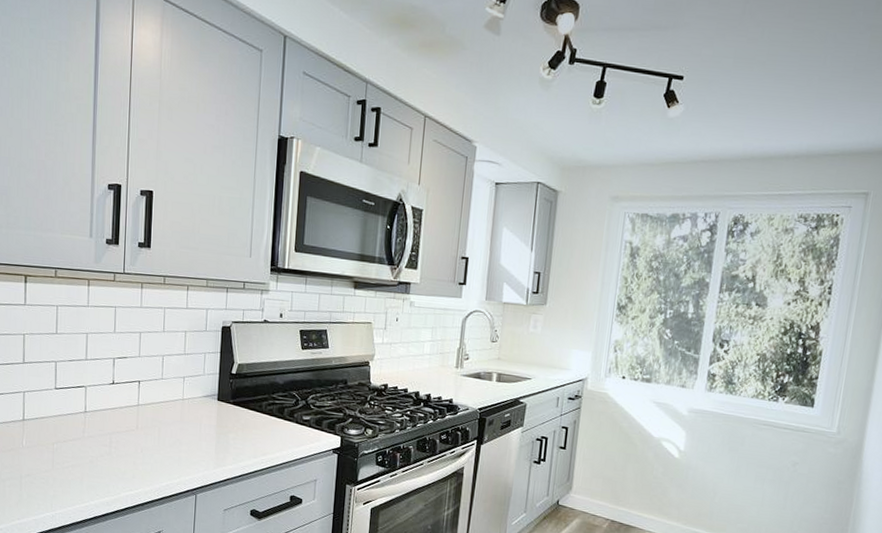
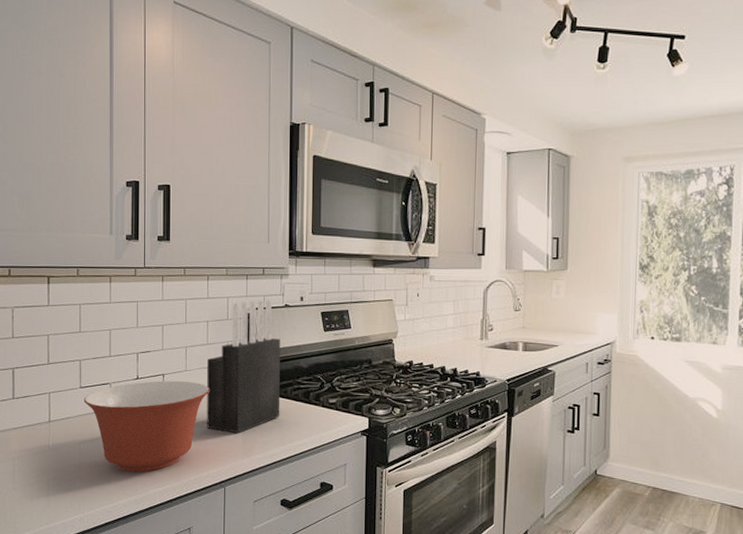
mixing bowl: none [58,387,185,475] -> present [83,380,209,472]
knife block: none [180,313,258,444] -> present [207,299,281,434]

